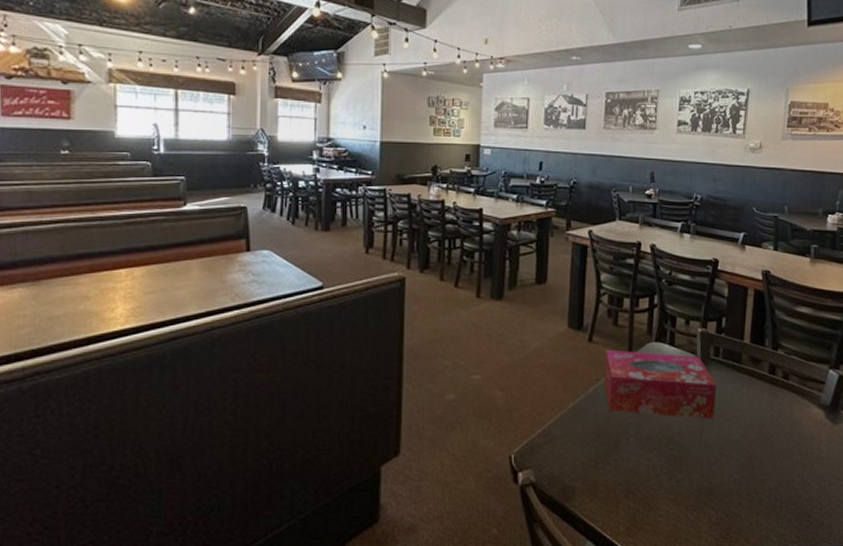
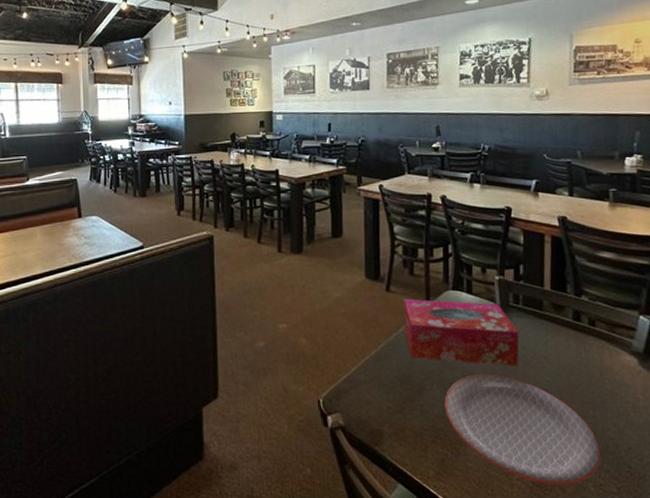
plate: none [639,428,784,537] -> present [444,375,601,486]

